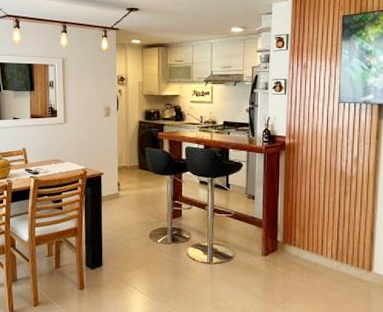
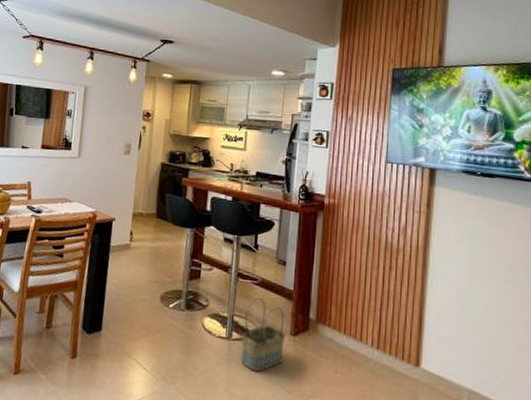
basket: none [220,227,258,287] -> present [240,297,286,372]

